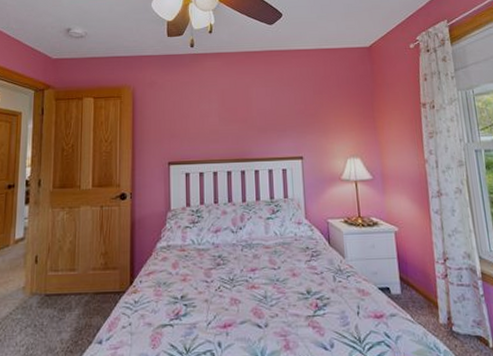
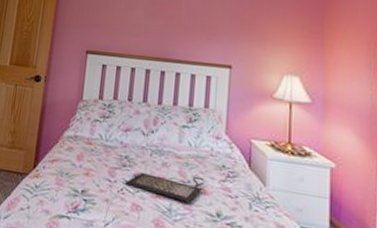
clutch bag: none [221,261,297,287] -> present [124,173,209,204]

